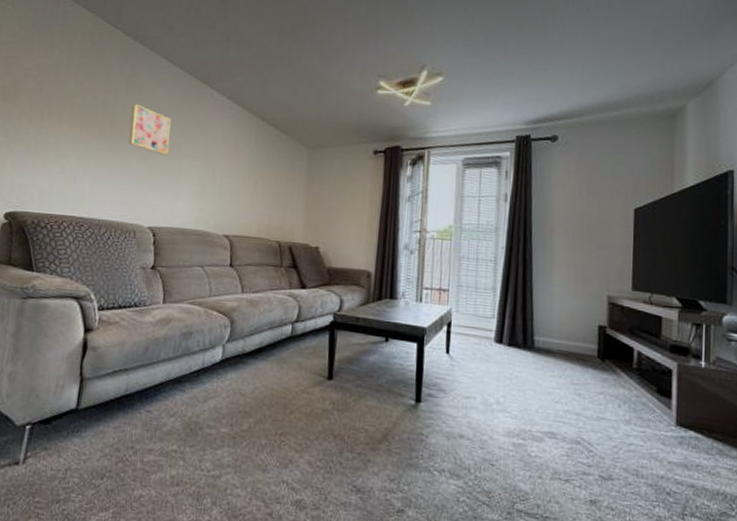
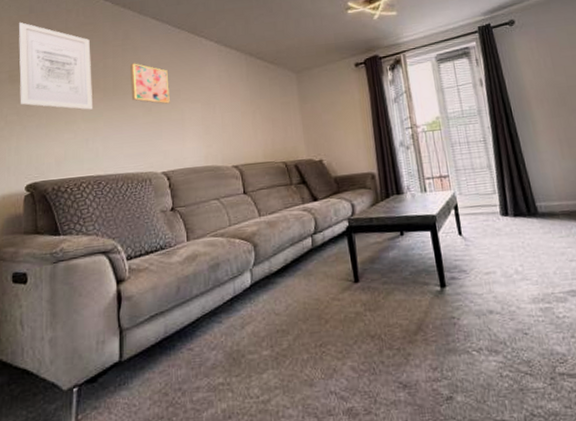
wall art: none [10,34,93,146] -> present [19,22,92,110]

